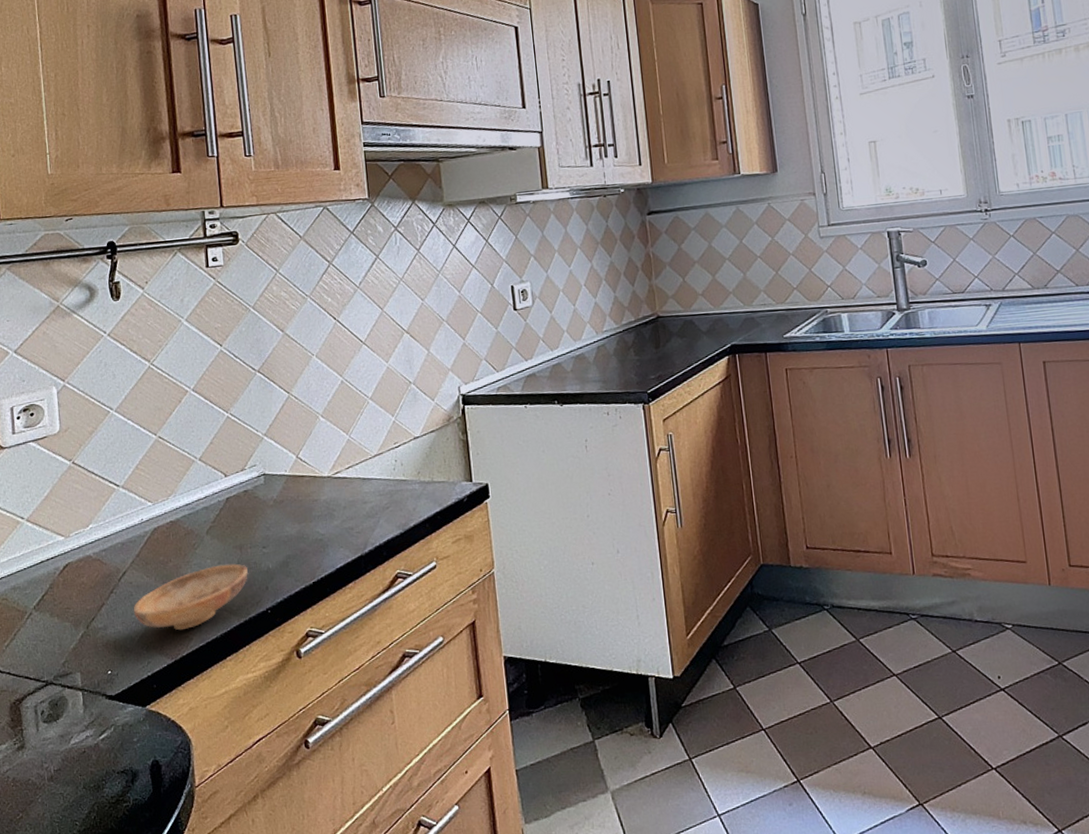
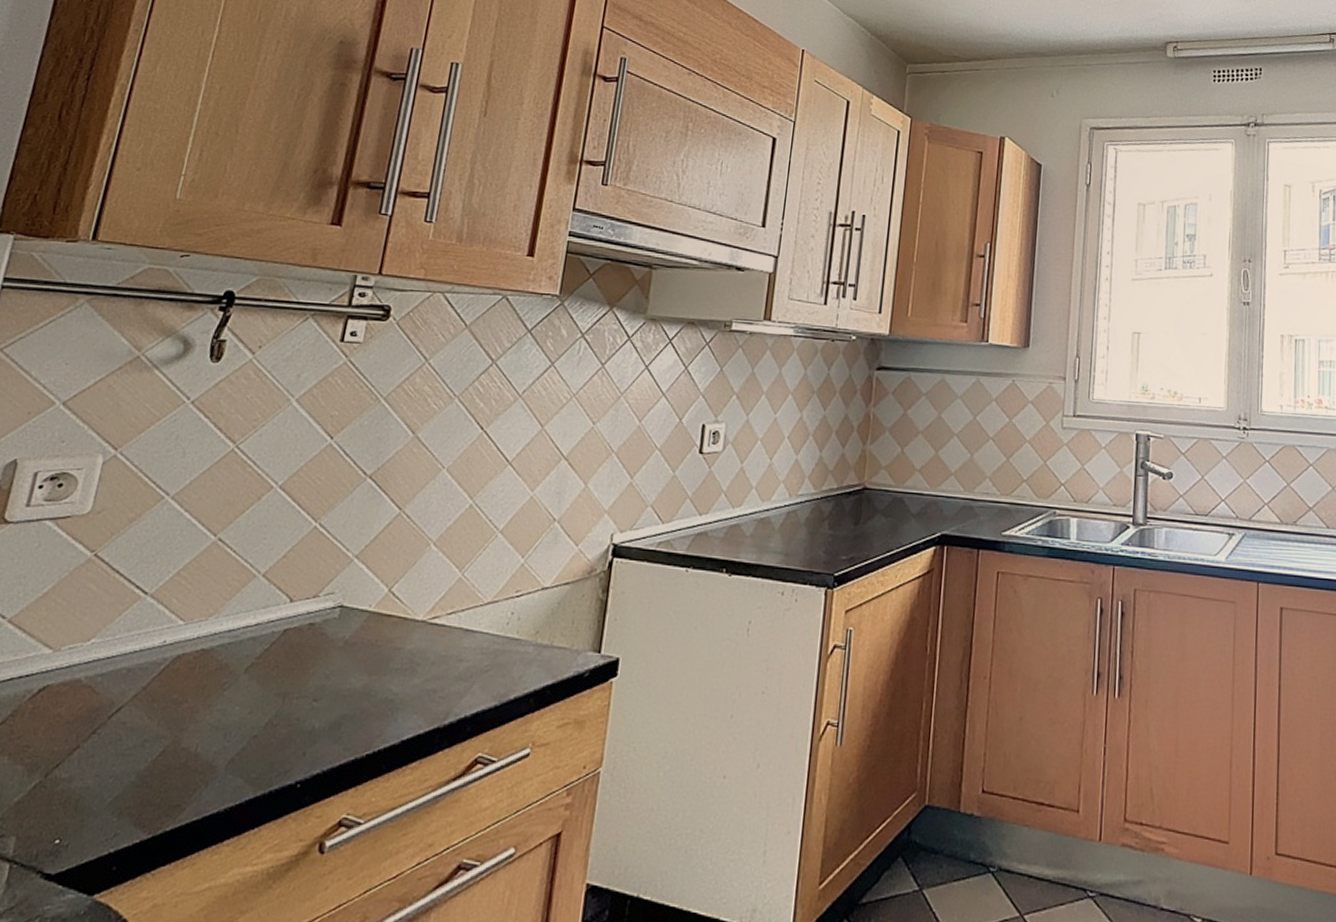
bowl: present [133,563,248,631] -> none [115,715,286,796]

